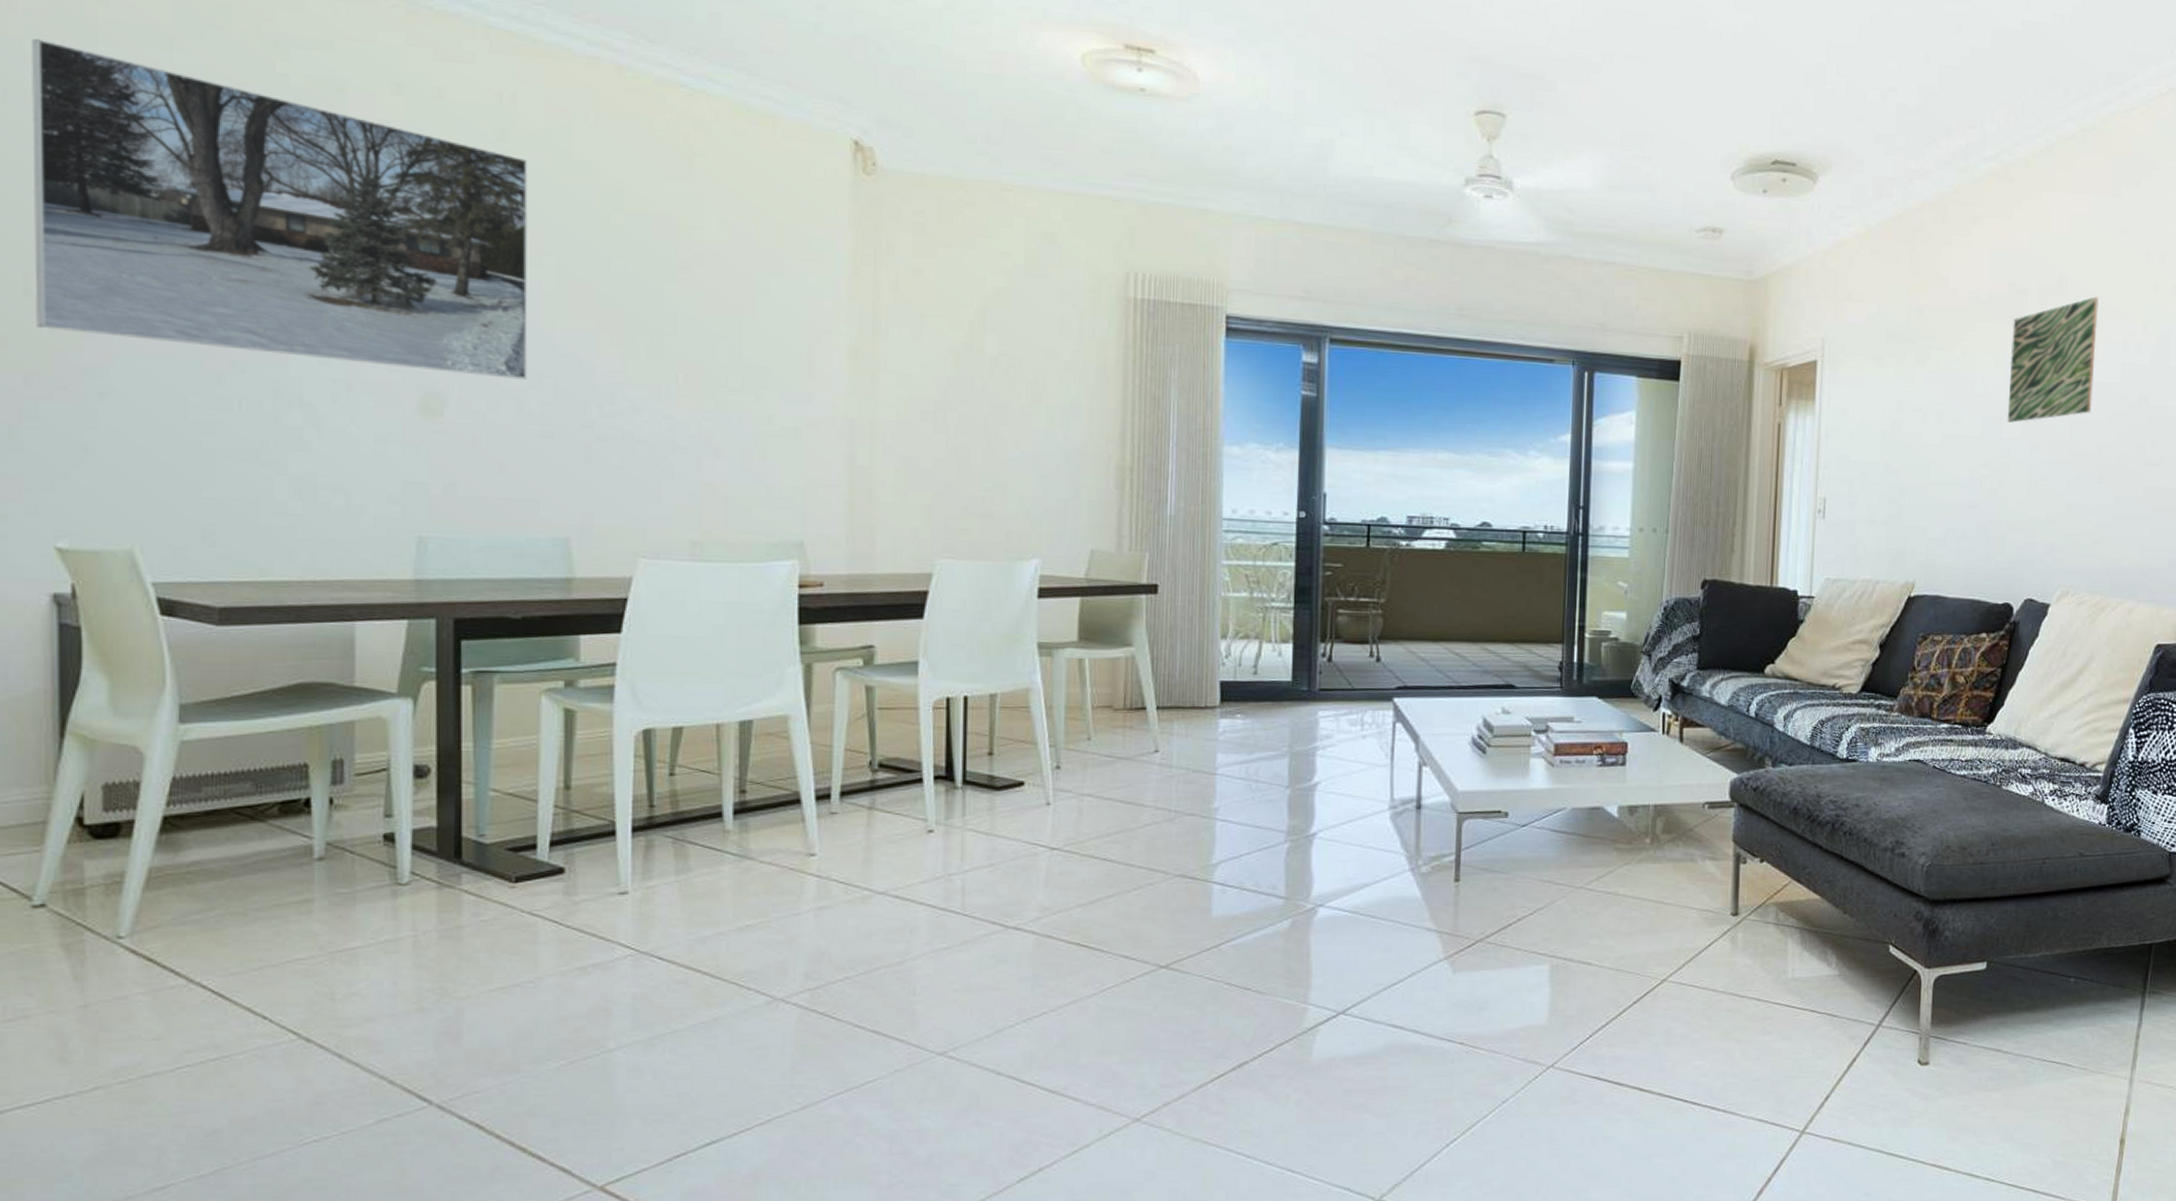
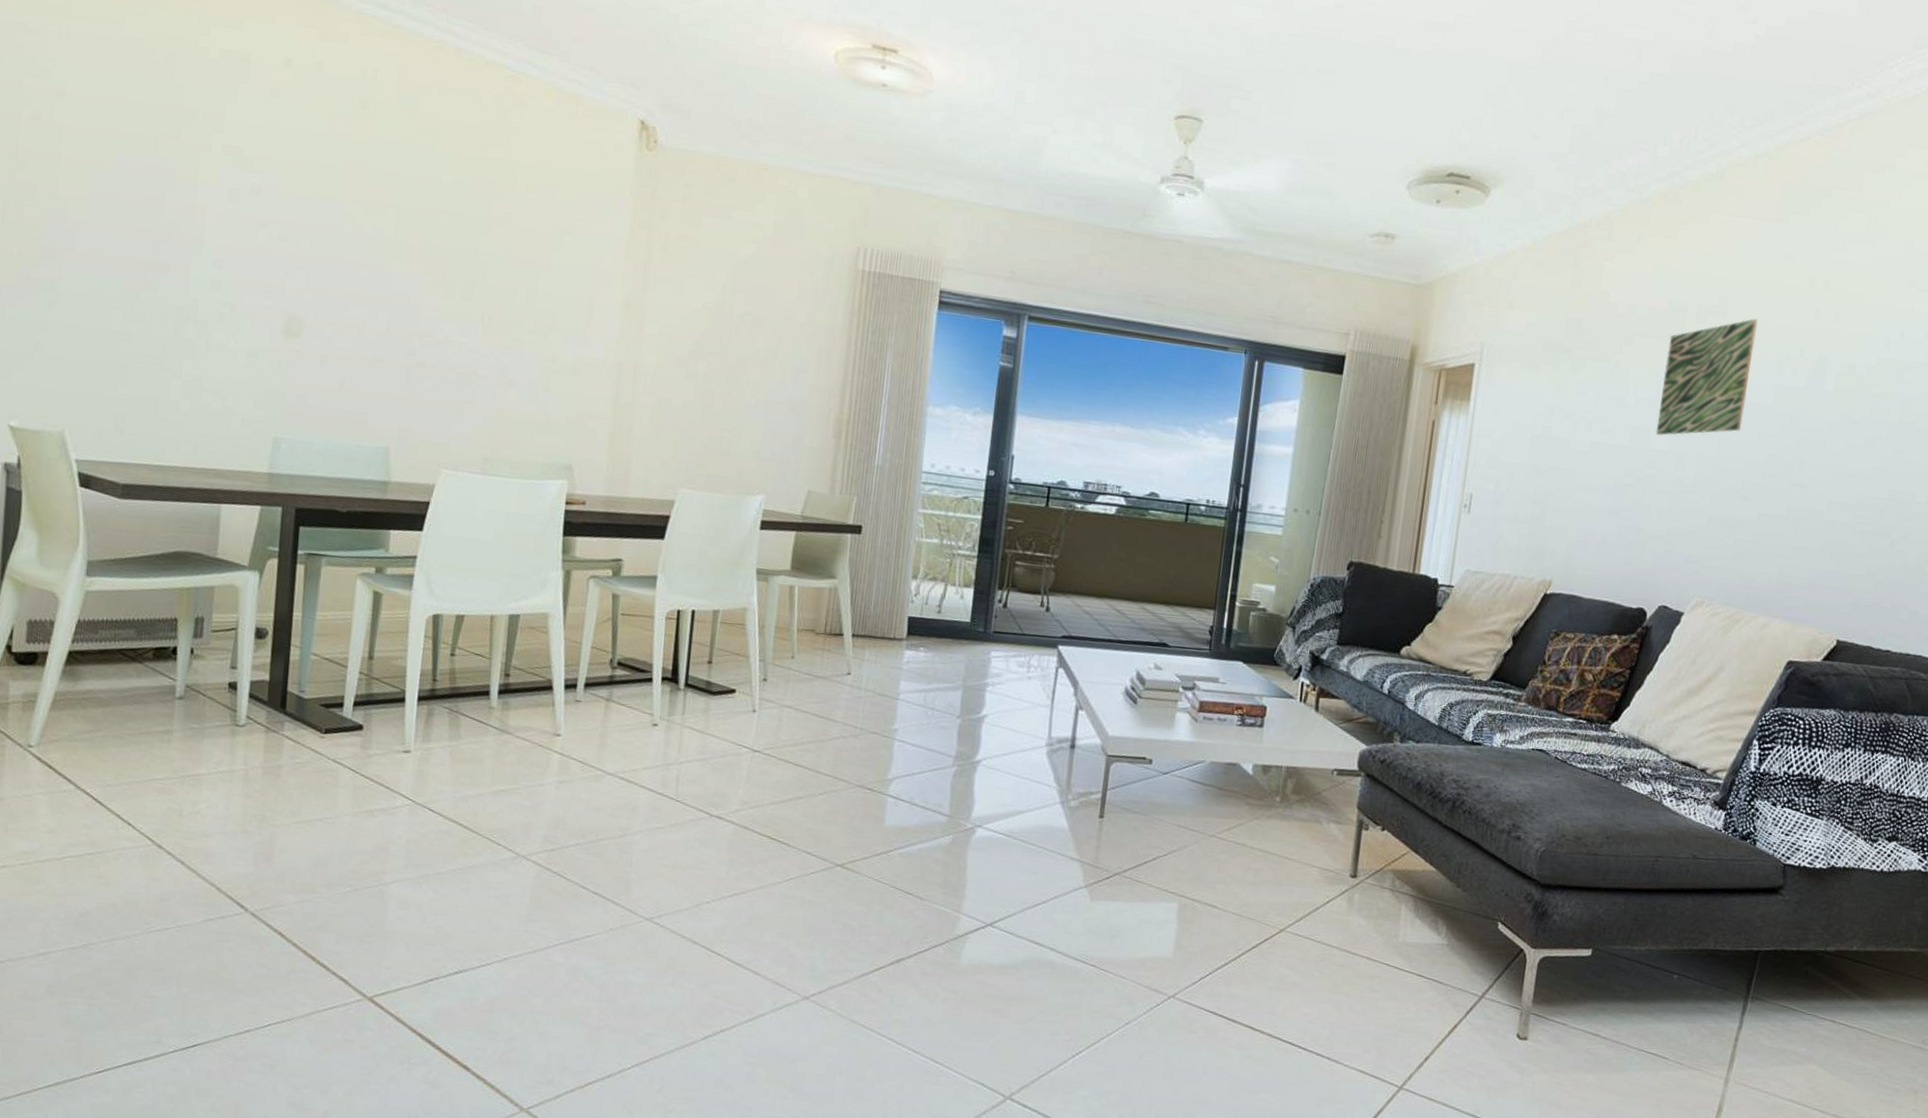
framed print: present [32,38,528,380] -> none [9,11,382,312]

